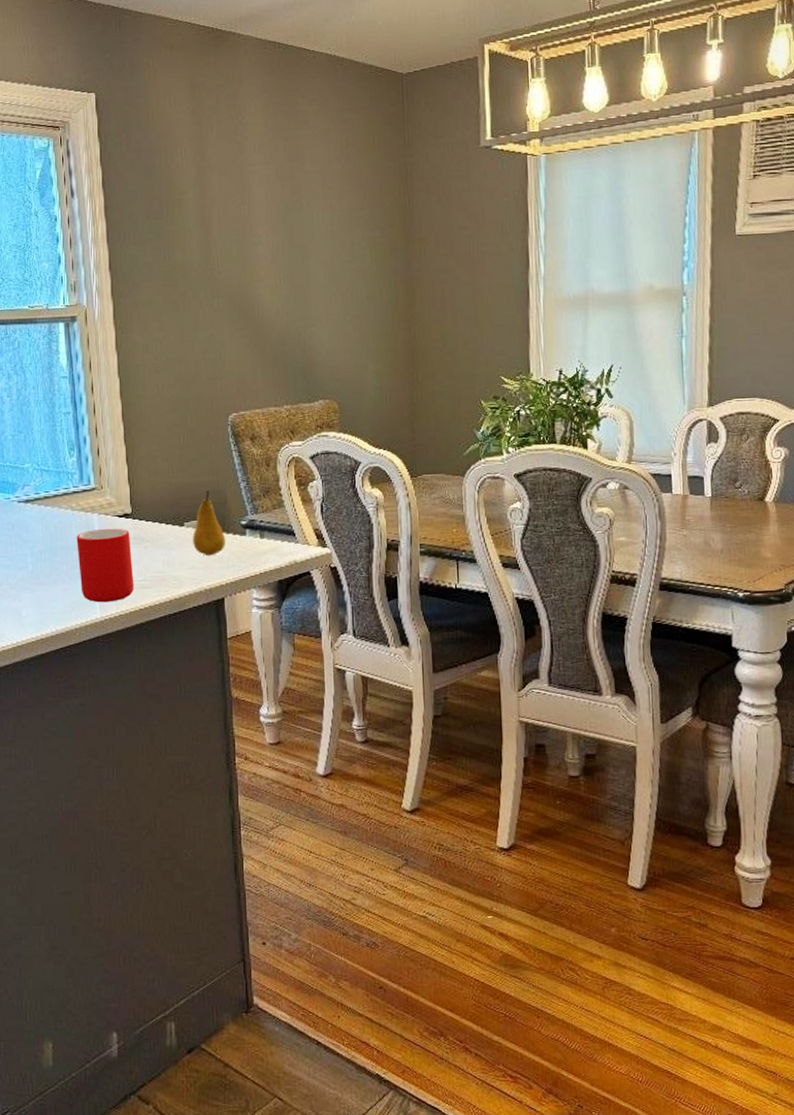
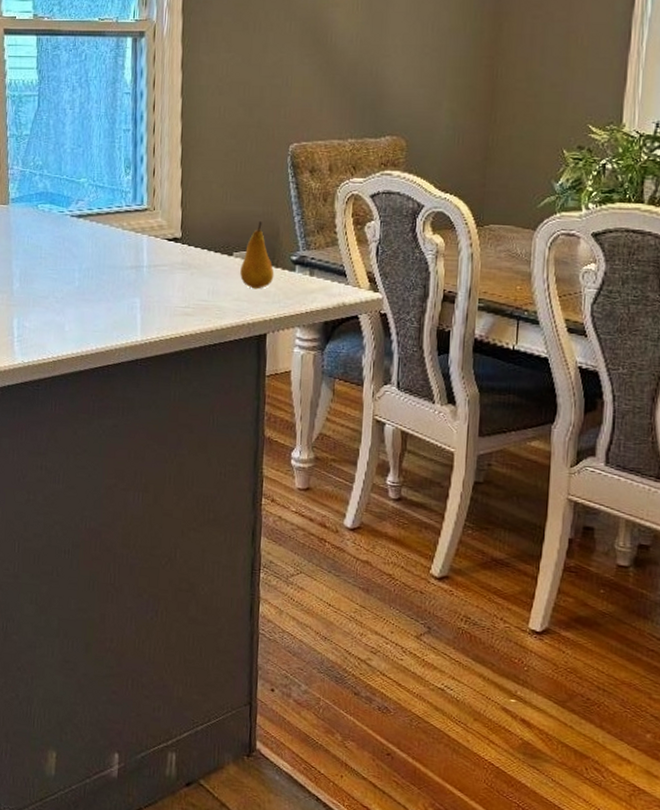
cup: present [76,528,134,603] -> none [124,250,178,326]

